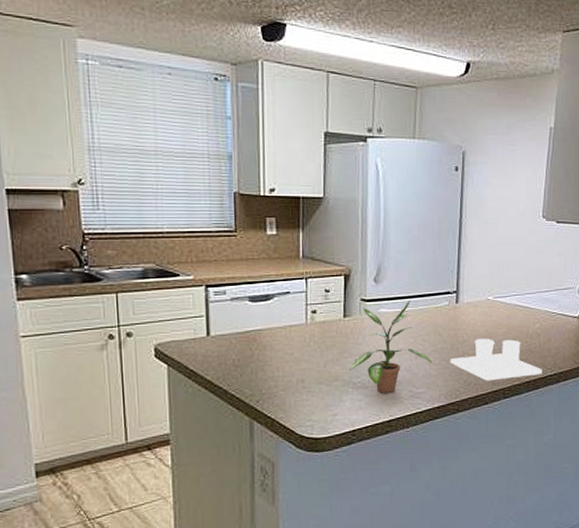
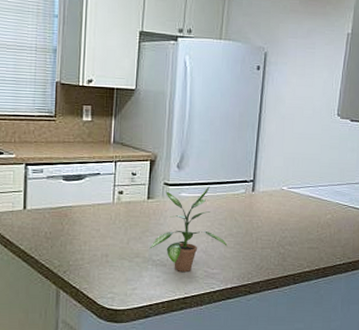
salt and pepper shaker set: present [450,339,542,381] -> none [244,226,332,266]

